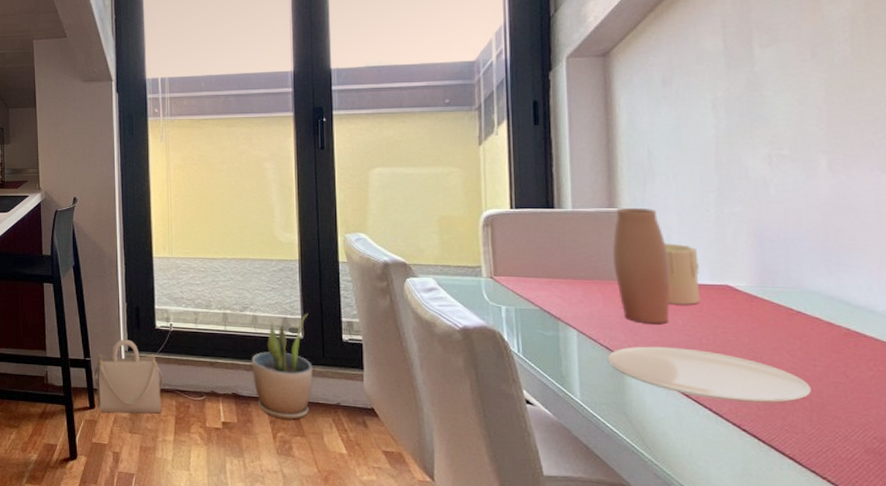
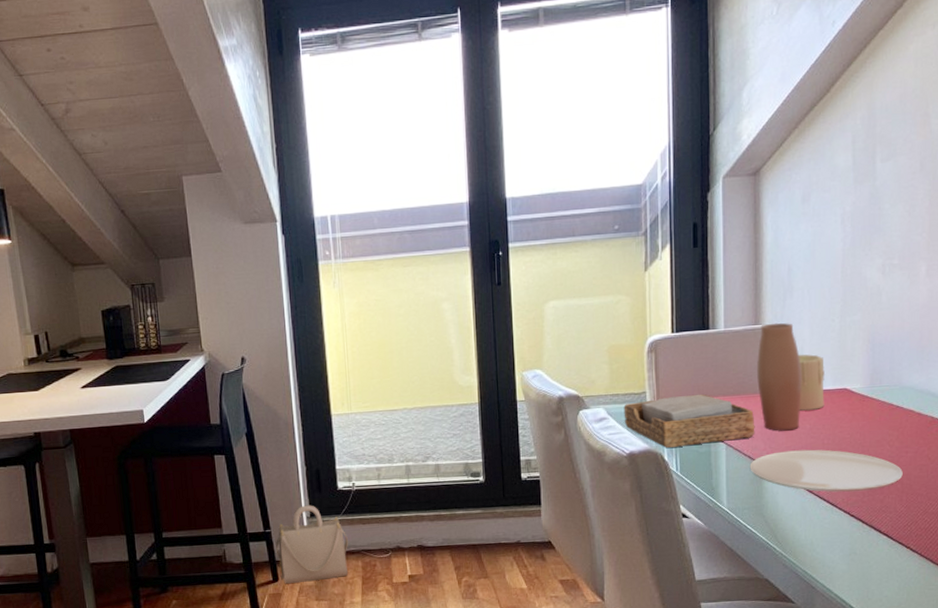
potted plant: present [251,313,313,420] -> none [435,455,495,564]
napkin holder: none [456,274,613,328] -> present [623,394,755,448]

